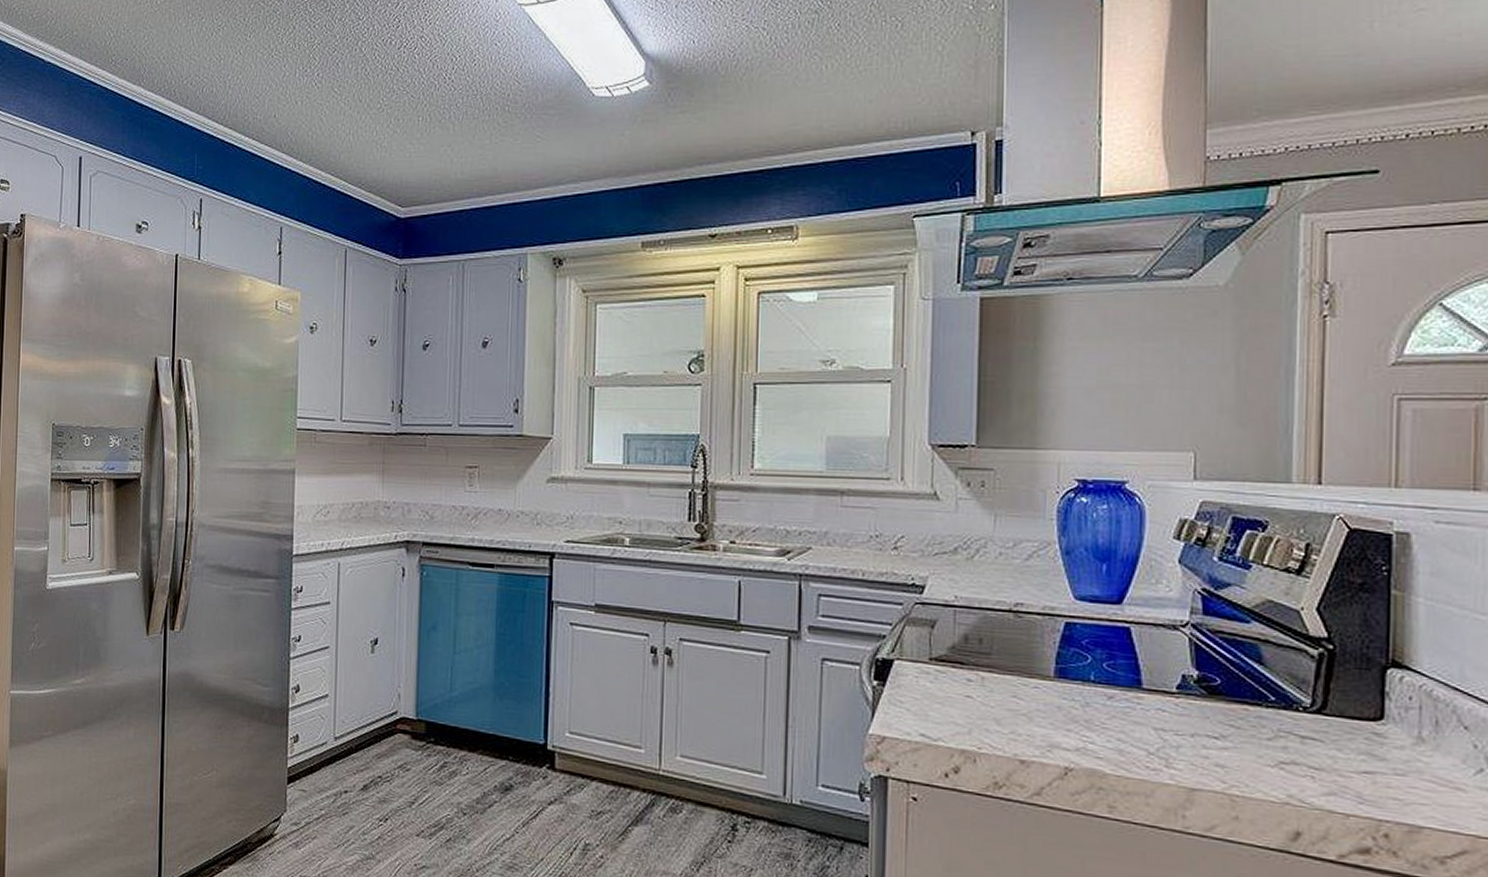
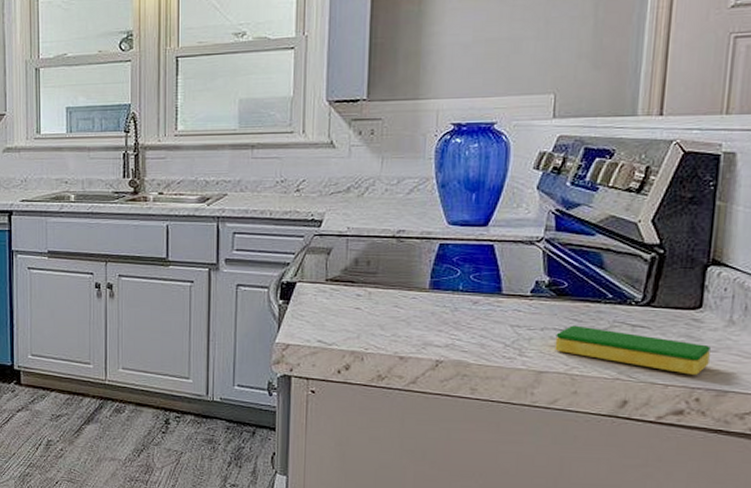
dish sponge: none [1209,732,1397,804] -> present [555,325,710,375]

